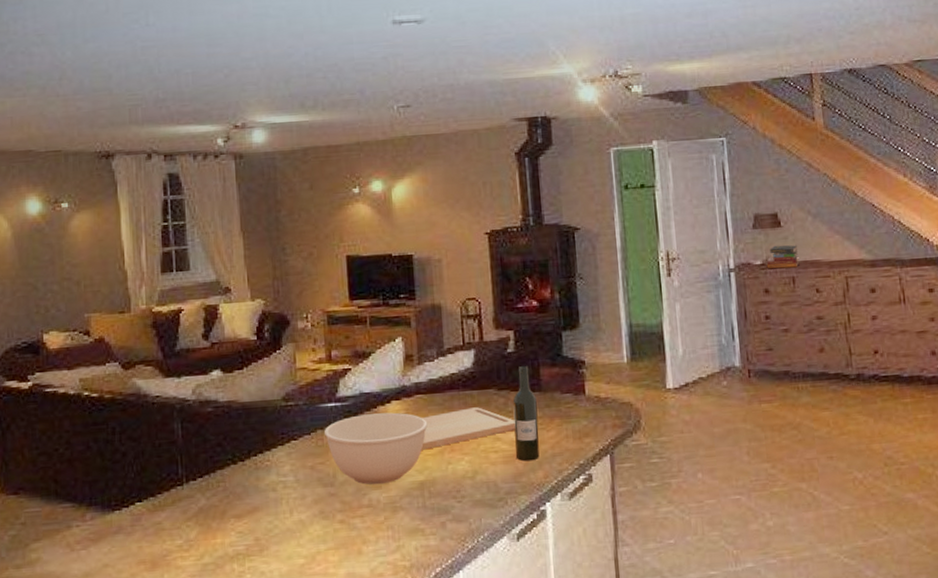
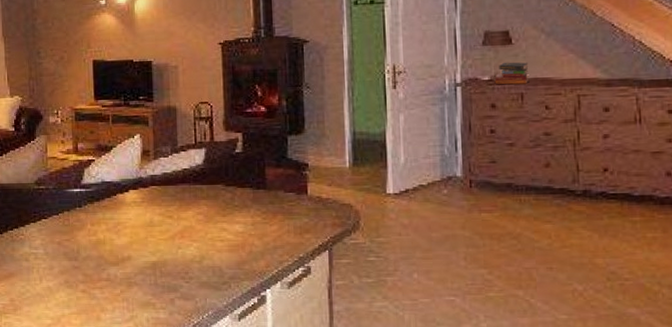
soup bowl: present [325,412,428,485] -> none [71,200,161,262]
cutting board: present [421,407,516,450] -> none [155,200,241,235]
wine bottle: present [512,366,540,462] -> none [239,166,263,251]

